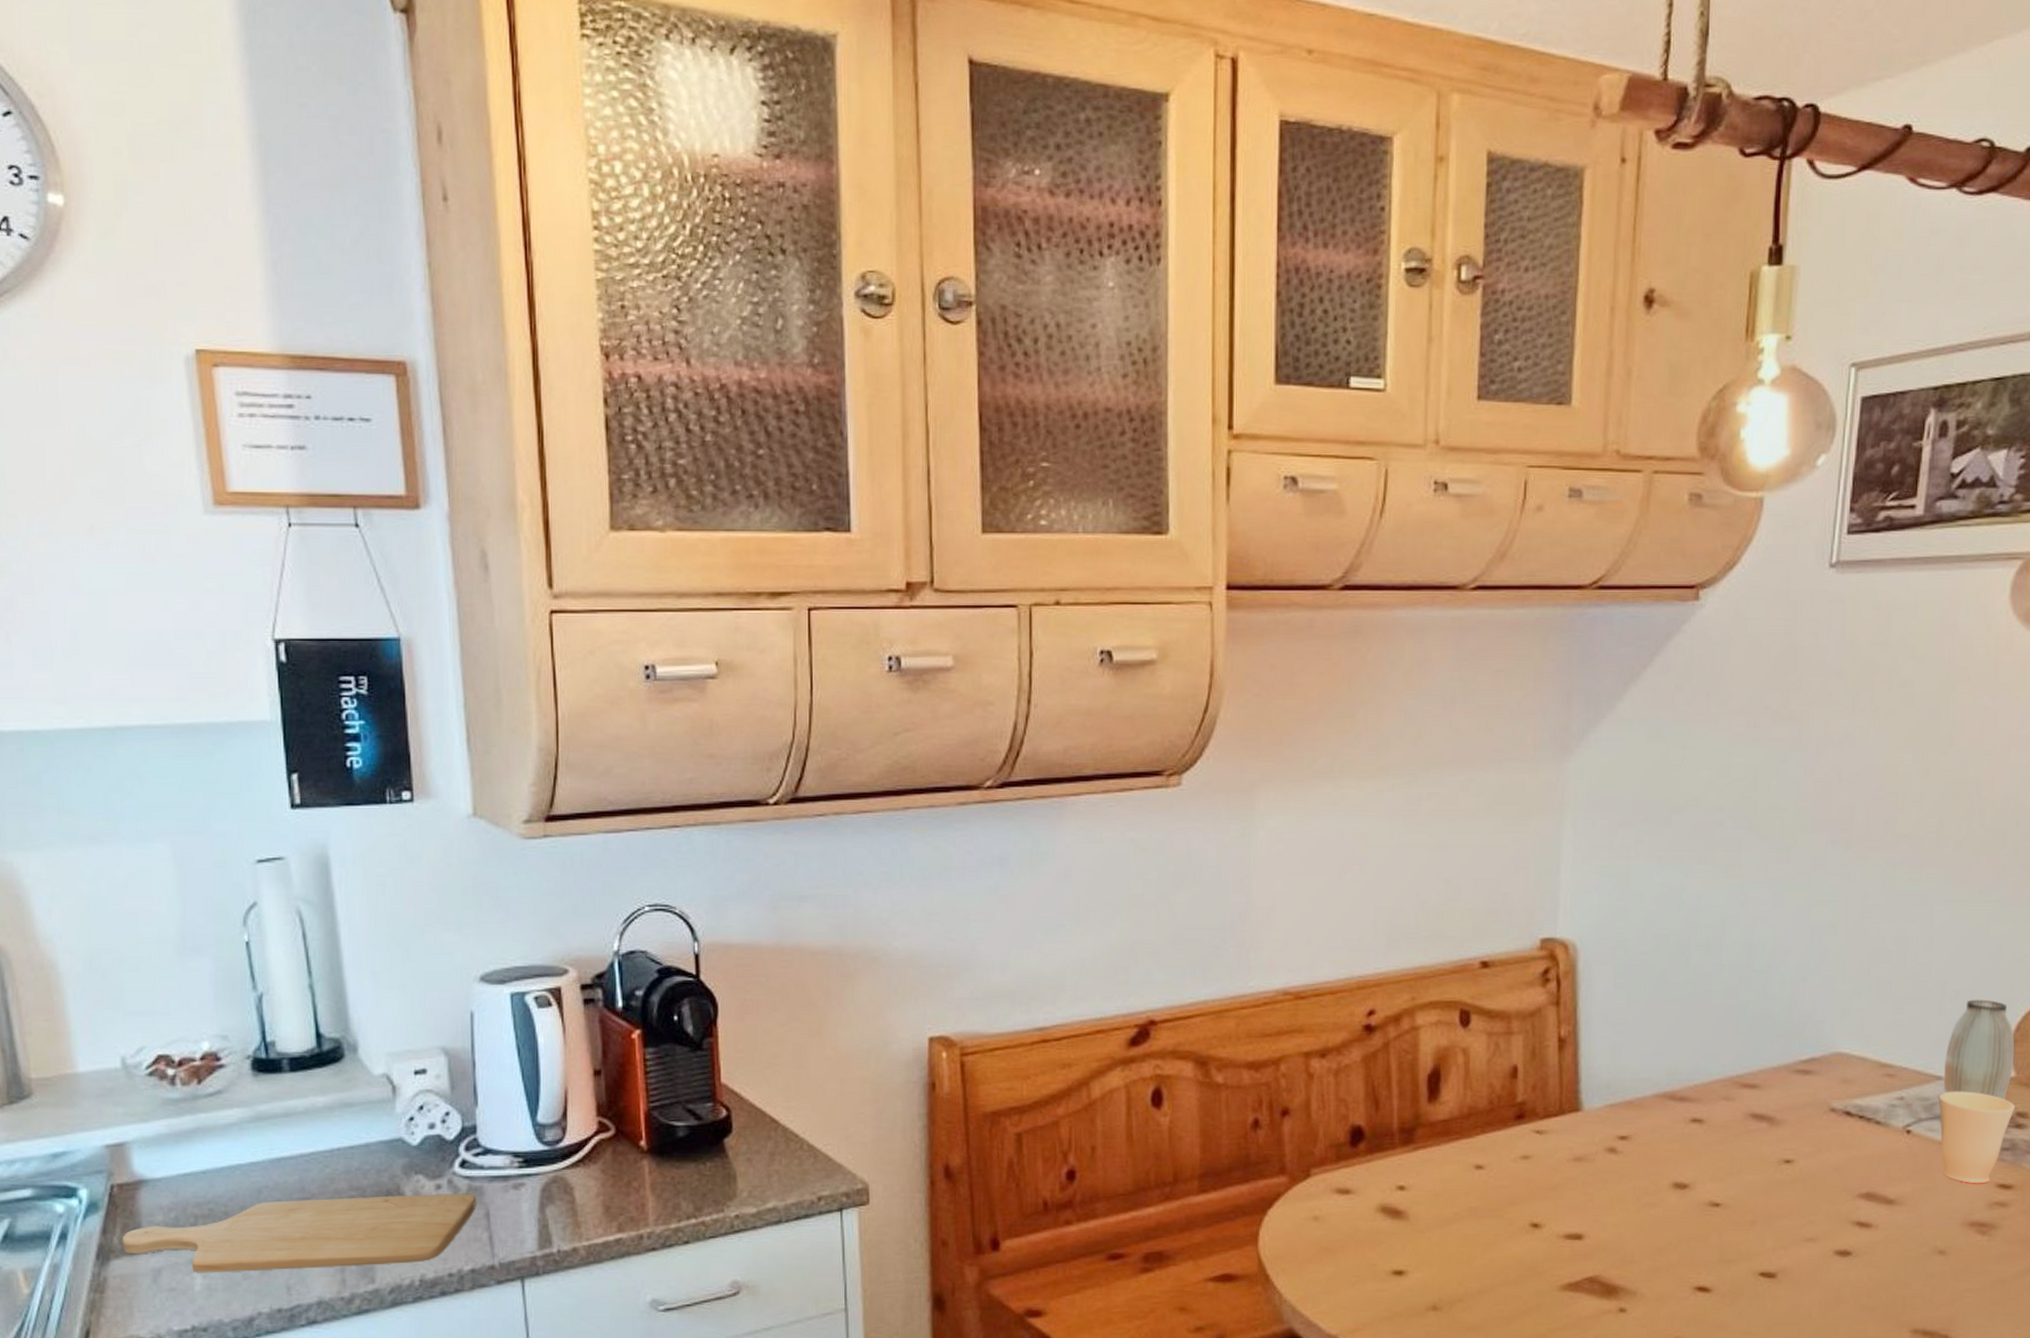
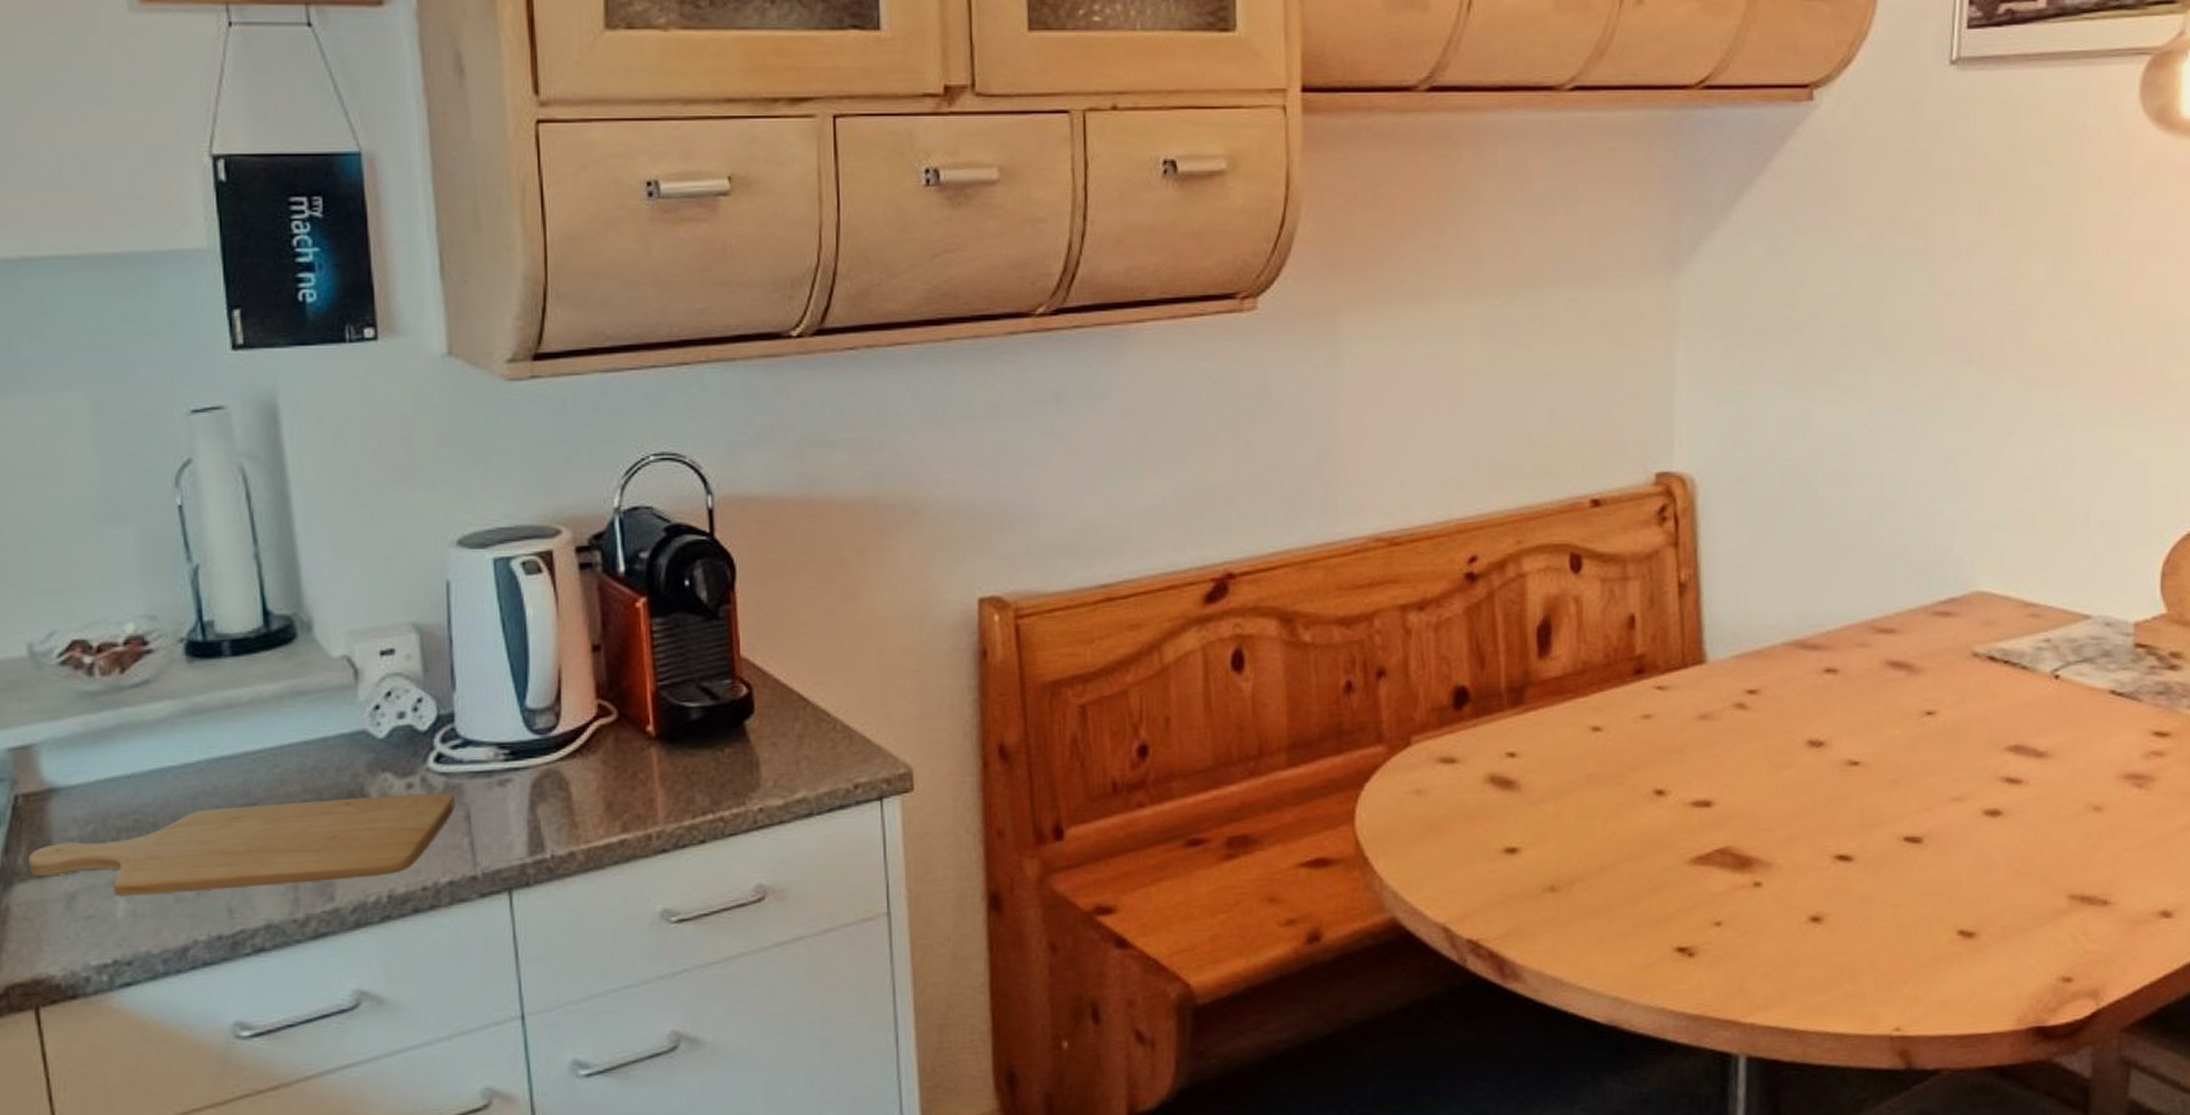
cup: present [1938,1092,2016,1184] -> none [2087,631,2169,732]
vase: present [1943,999,2015,1100] -> none [2091,530,2165,639]

